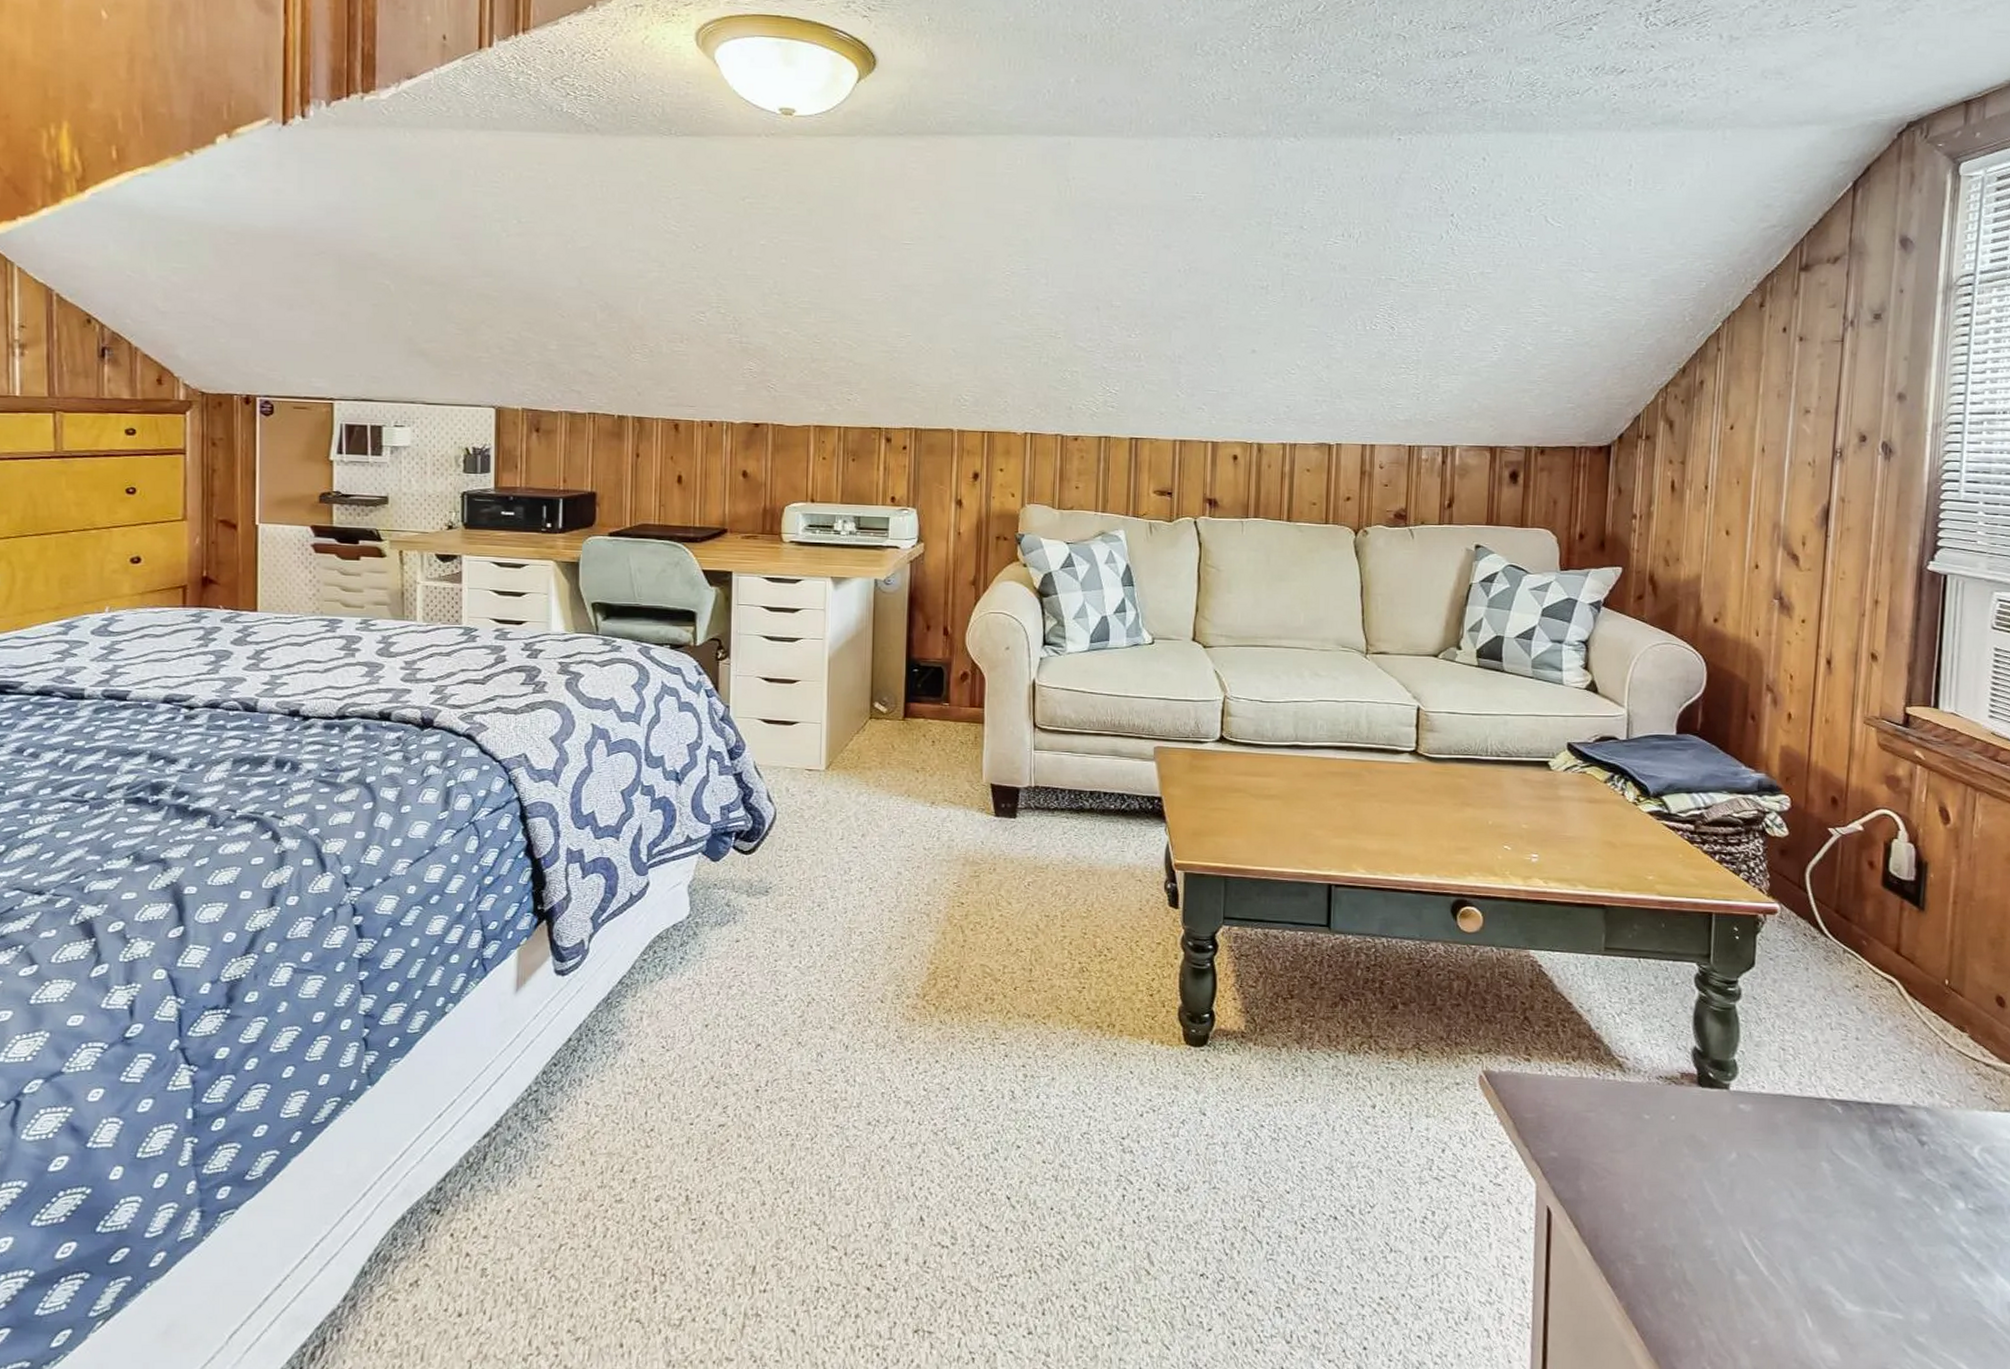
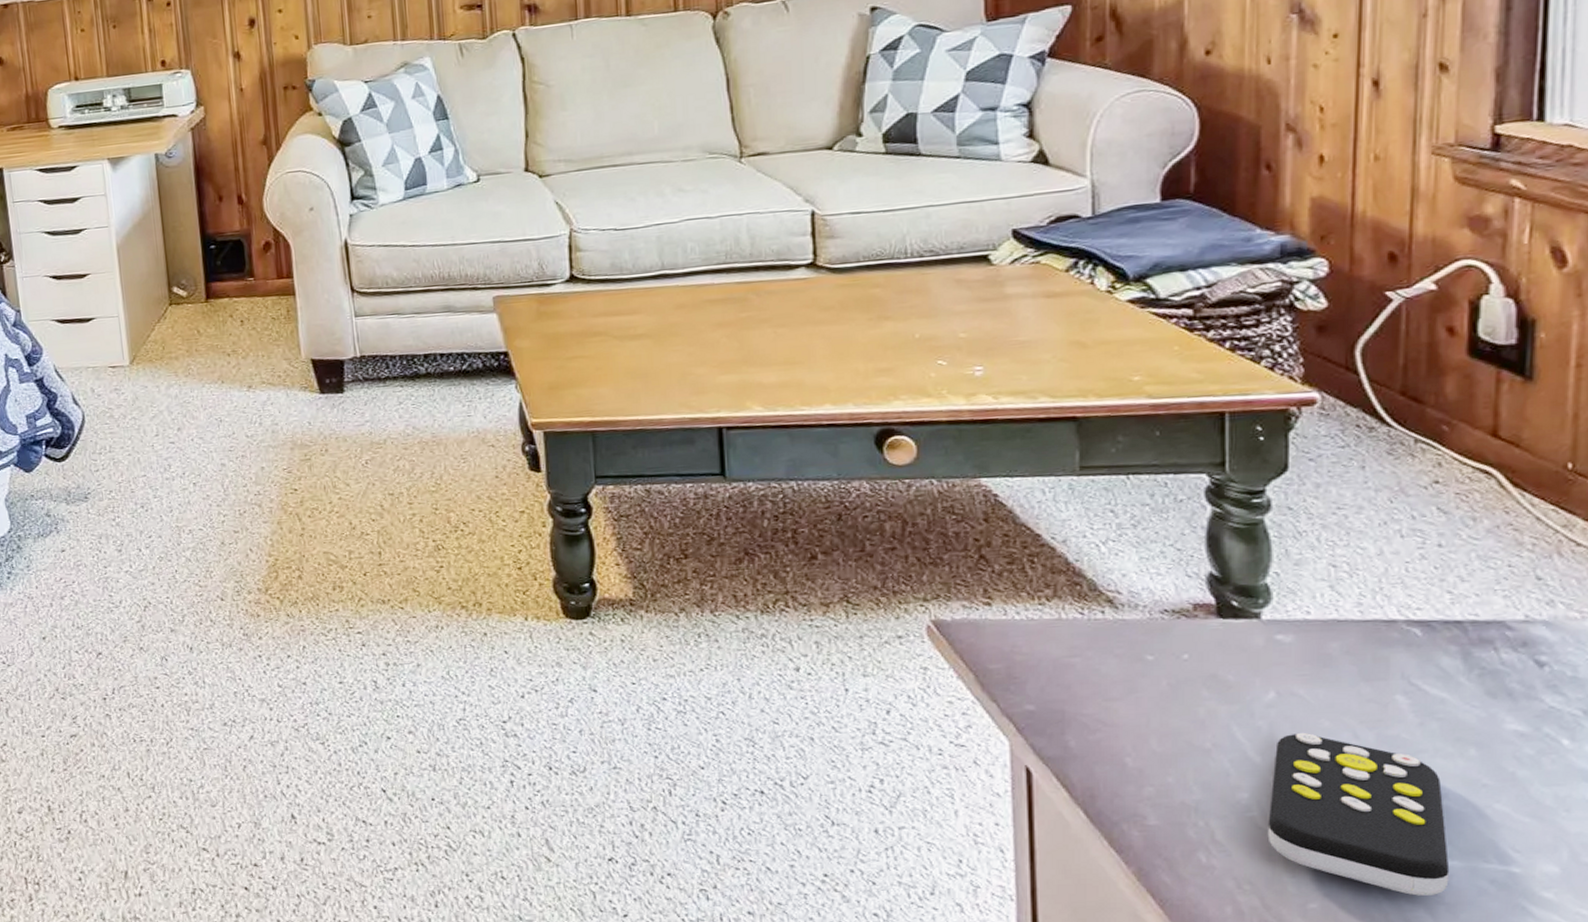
remote control: none [1724,1189,1854,1336] -> present [1267,732,1450,896]

